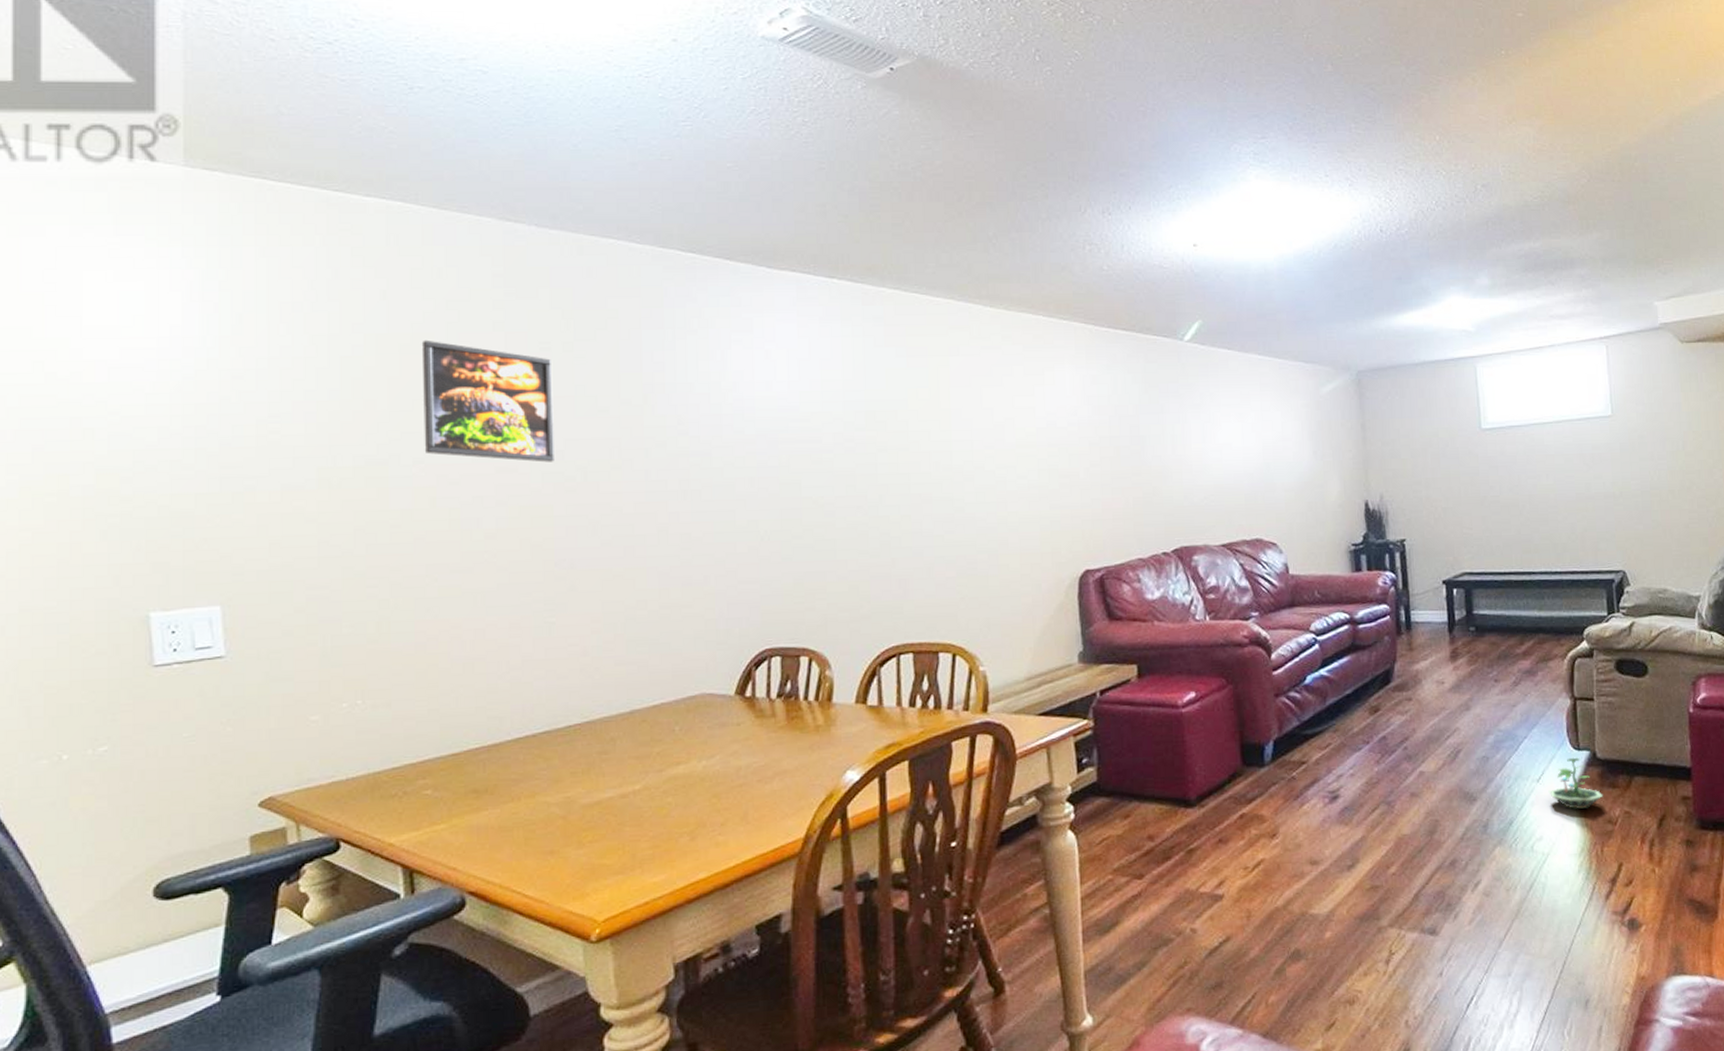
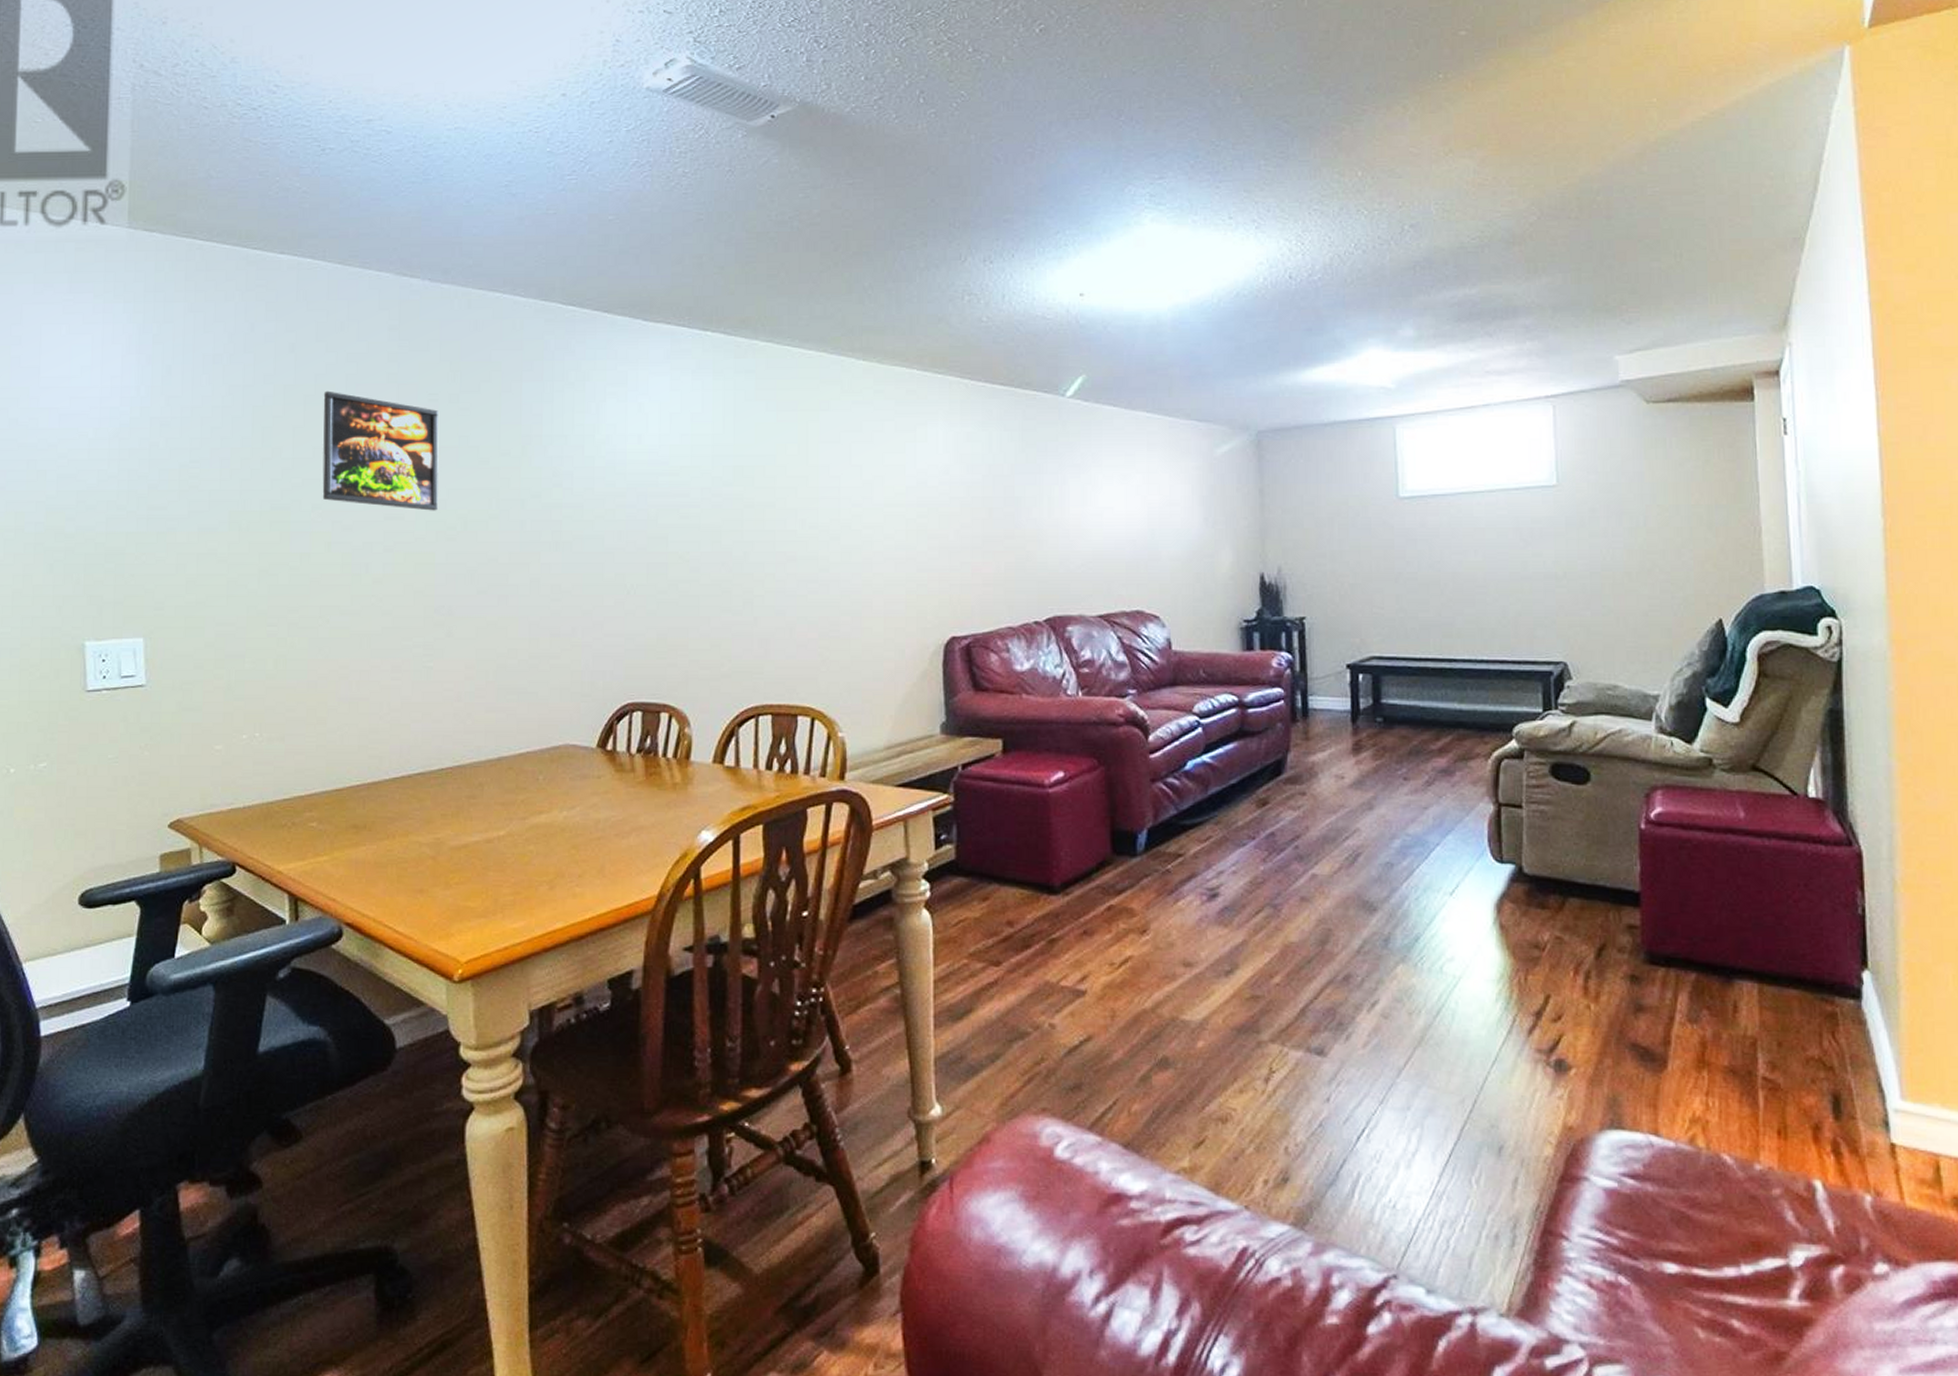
terrarium: present [1548,757,1602,809] -> none [1463,871,1529,929]

